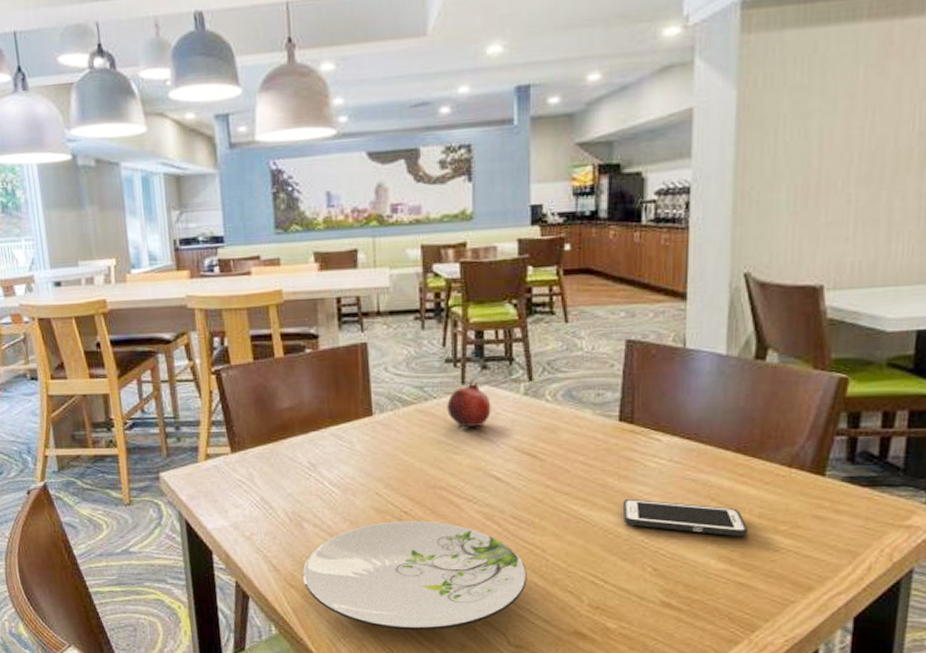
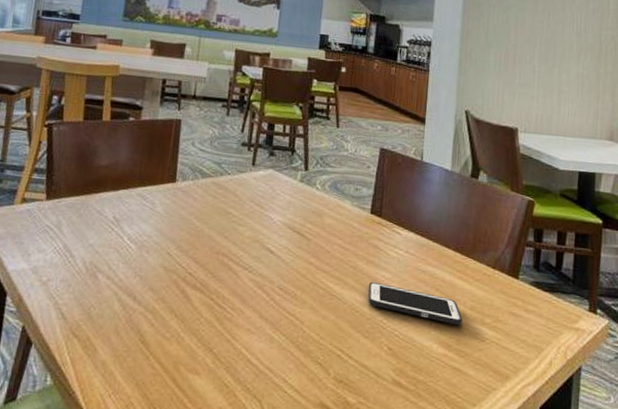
plate: present [302,521,527,630] -> none [87,280,286,393]
fruit: present [447,379,491,428] -> none [237,163,274,204]

